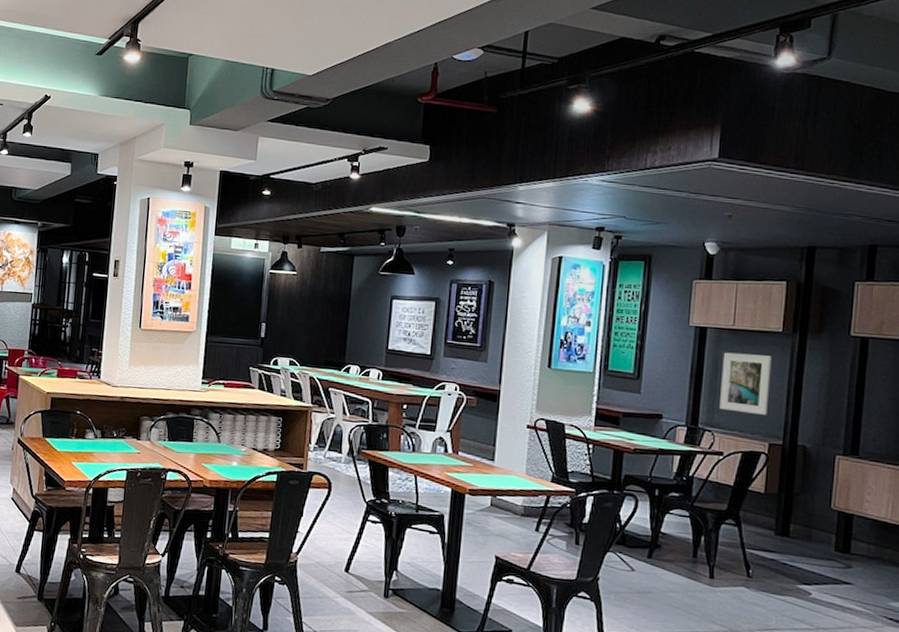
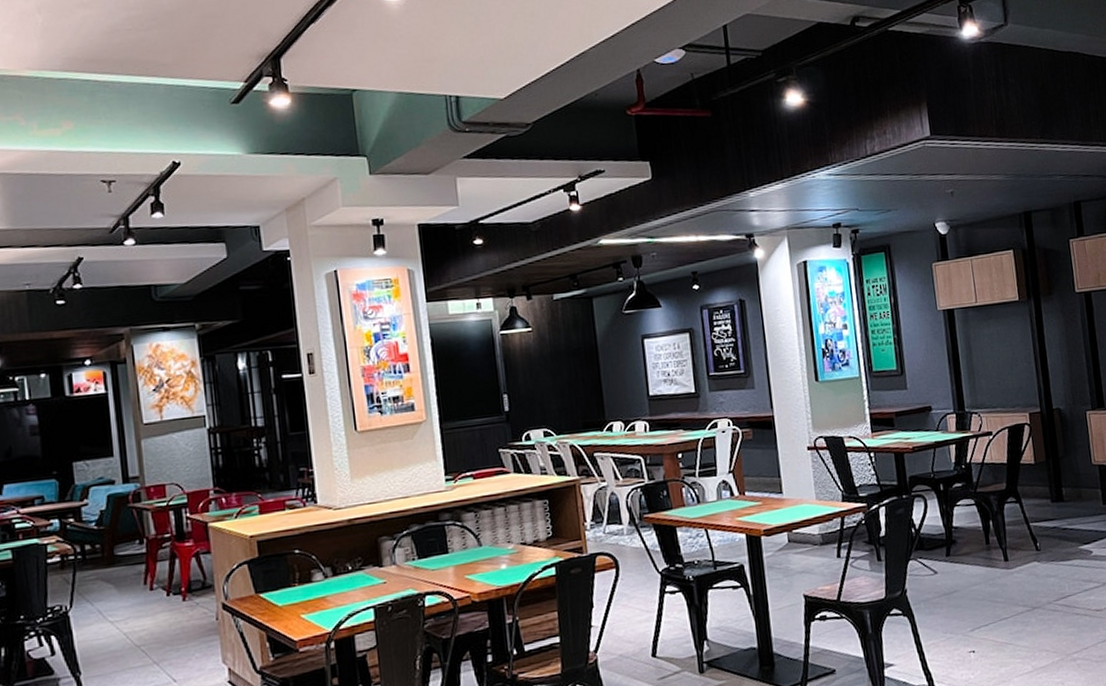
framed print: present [720,352,772,415] -> none [973,326,1022,389]

